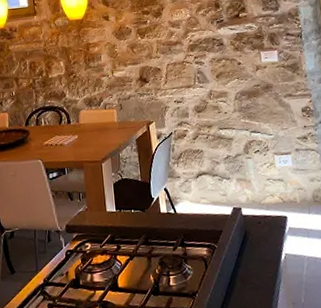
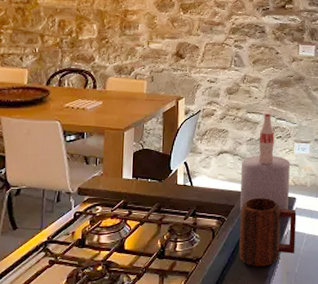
bottle: none [221,127,281,236] -> present [240,114,290,211]
mug: none [230,218,297,298] -> present [239,197,297,267]

